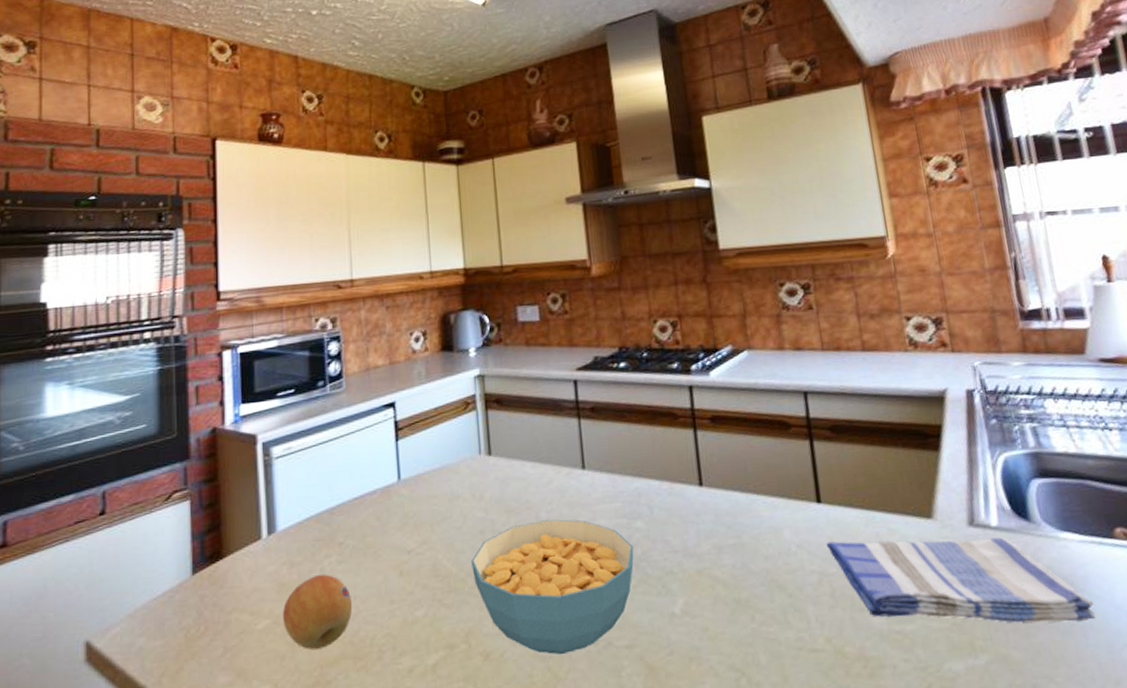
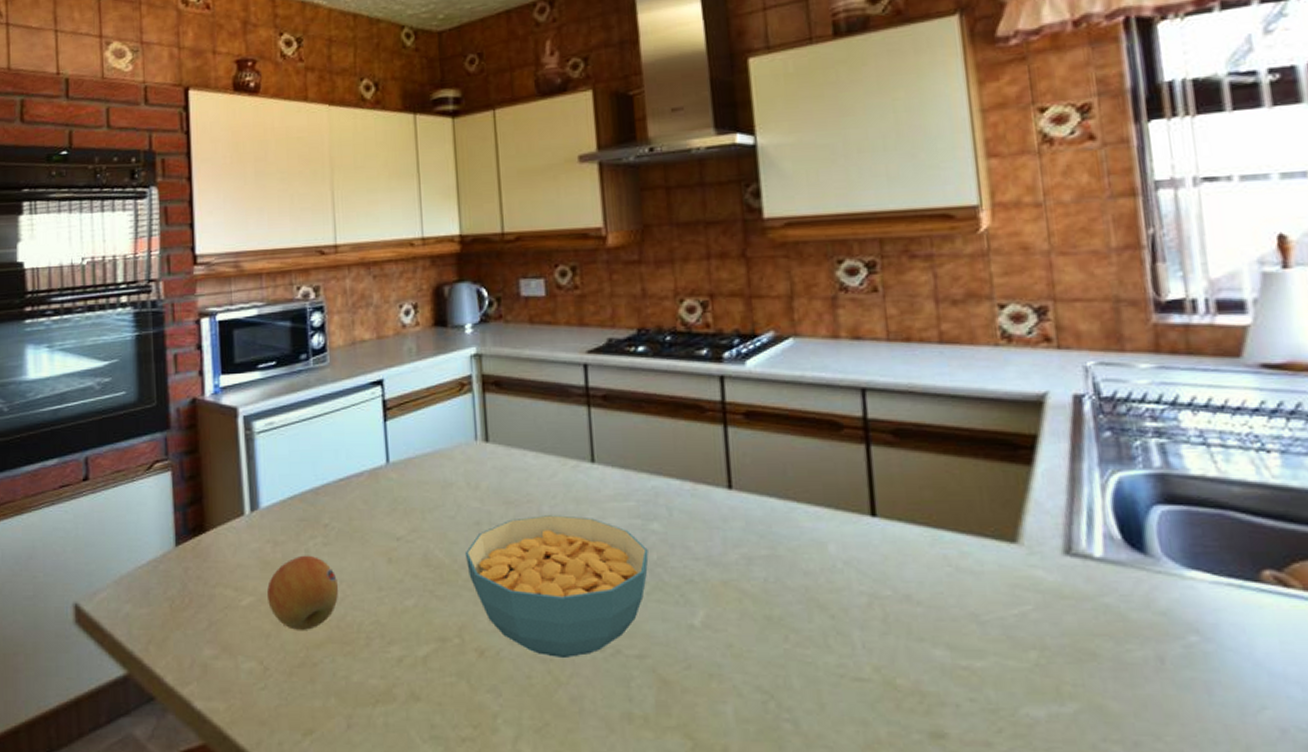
dish towel: present [826,537,1096,623] -> none [879,561,1226,675]

